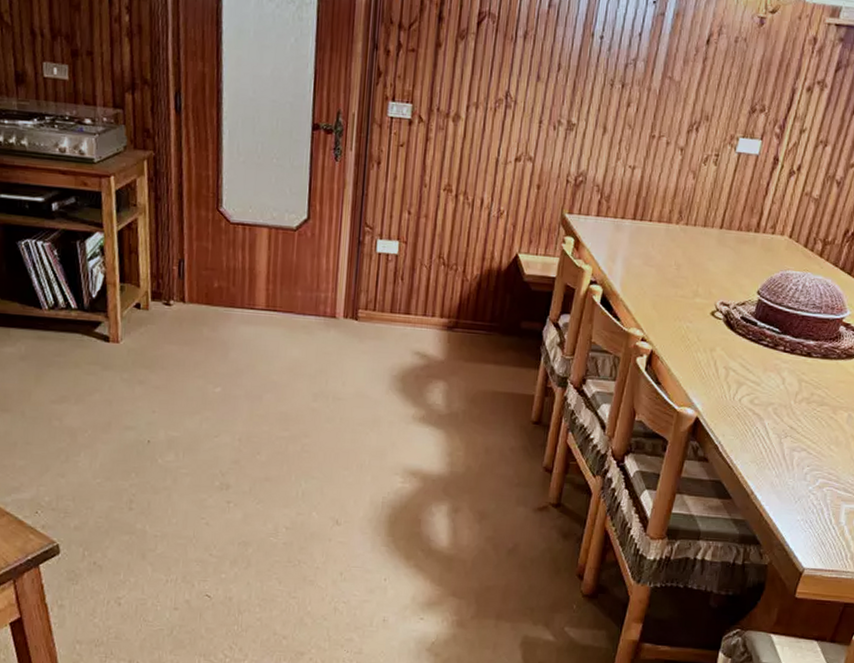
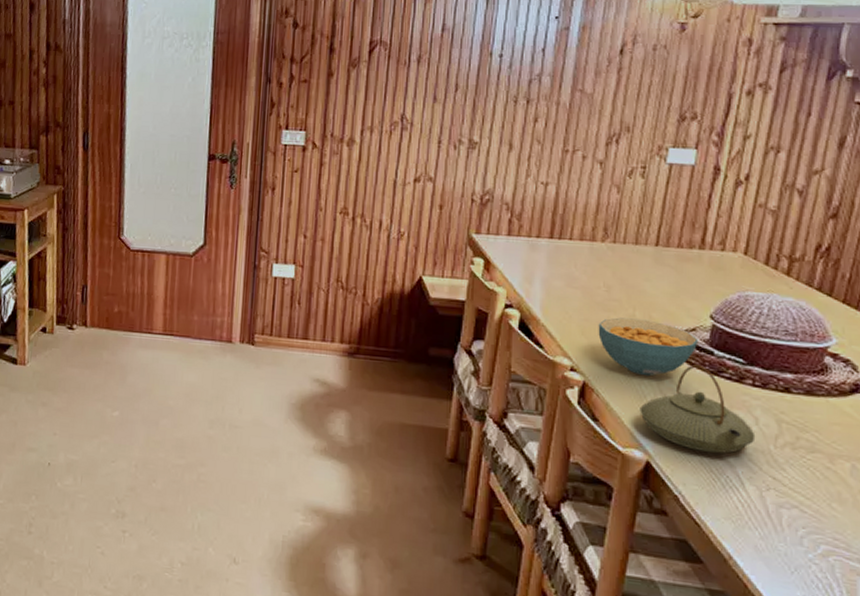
cereal bowl: none [667,293,746,345] -> present [598,317,699,377]
teapot: none [694,334,782,409] -> present [640,364,756,454]

